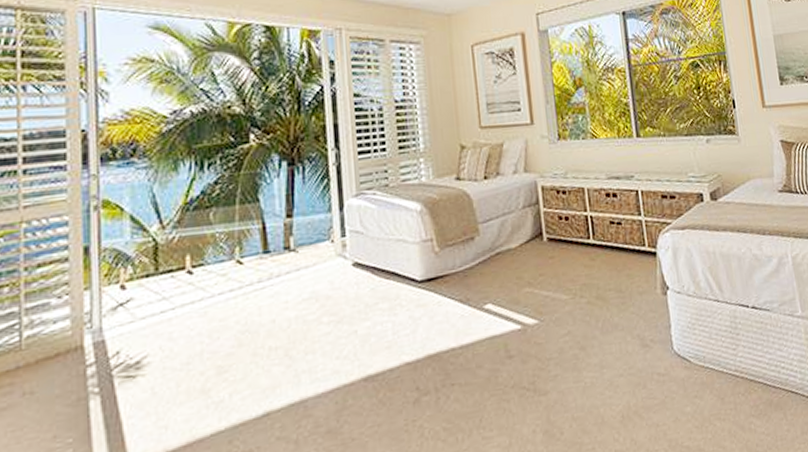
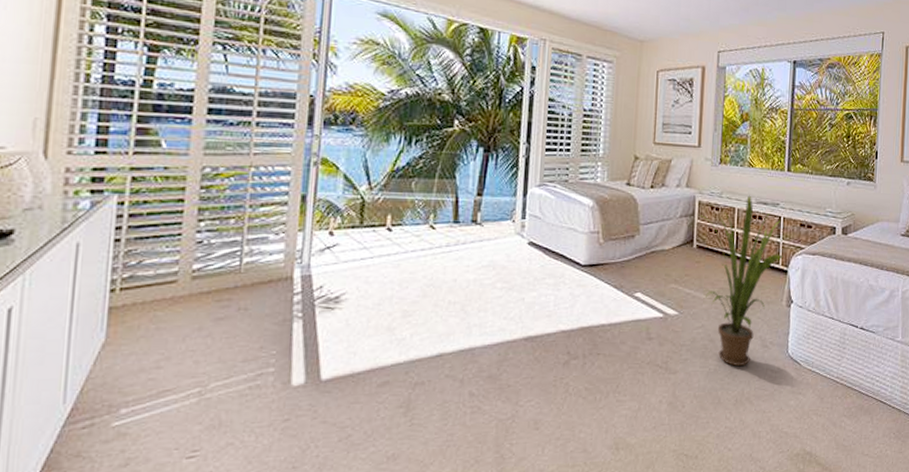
house plant: none [543,171,649,375] -> present [698,195,784,367]

